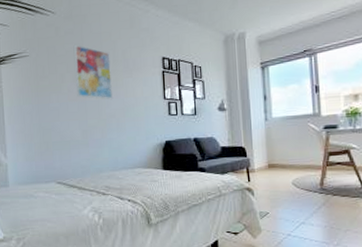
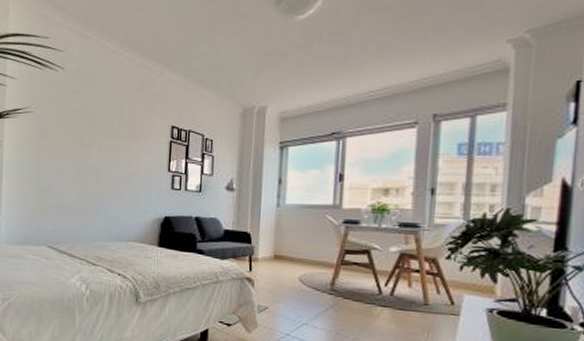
wall art: present [73,45,113,100] -> none [78,105,117,167]

